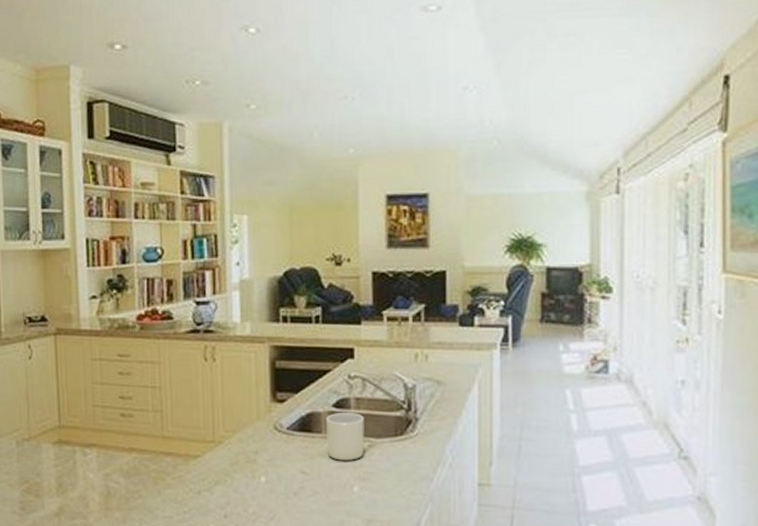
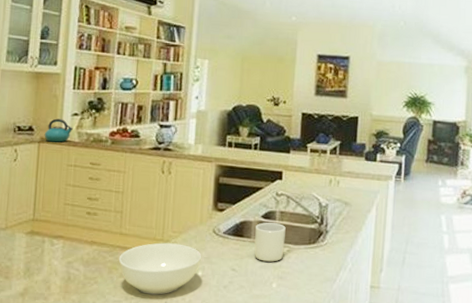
kettle: none [60,304,94,333] -> present [44,118,74,143]
bowl: none [164,445,264,507] -> present [118,243,202,295]

